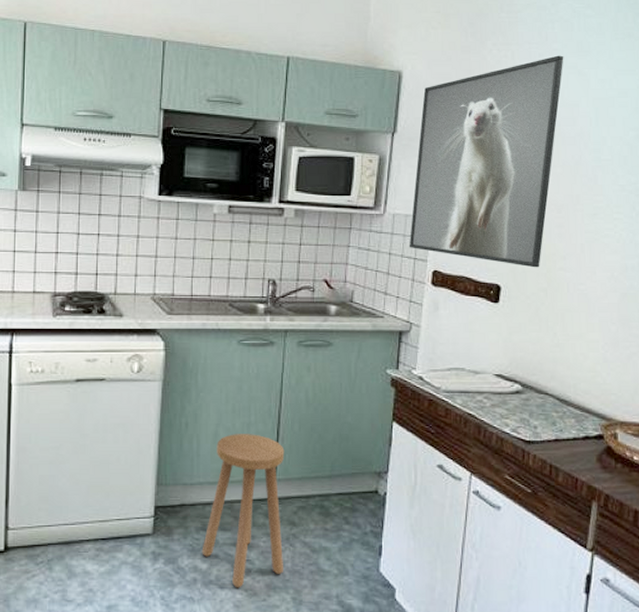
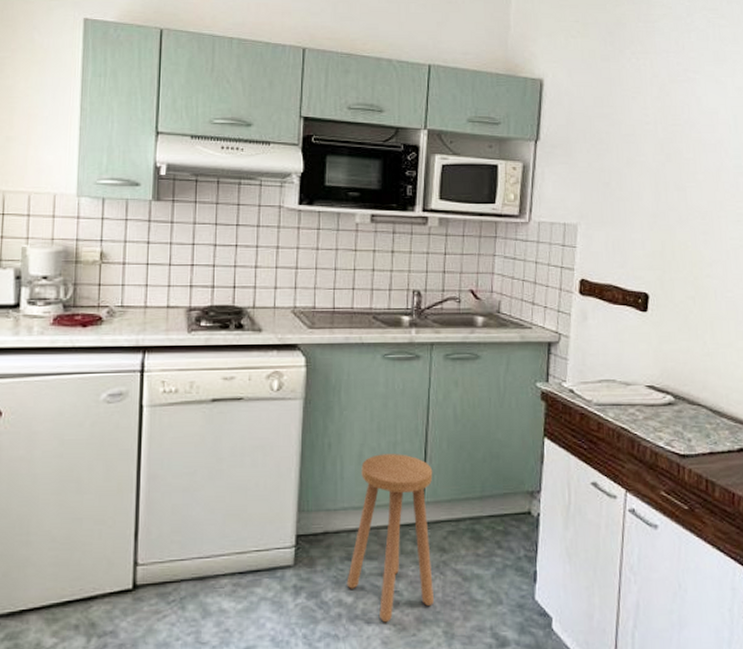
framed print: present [409,55,564,268] -> none [555,64,701,275]

